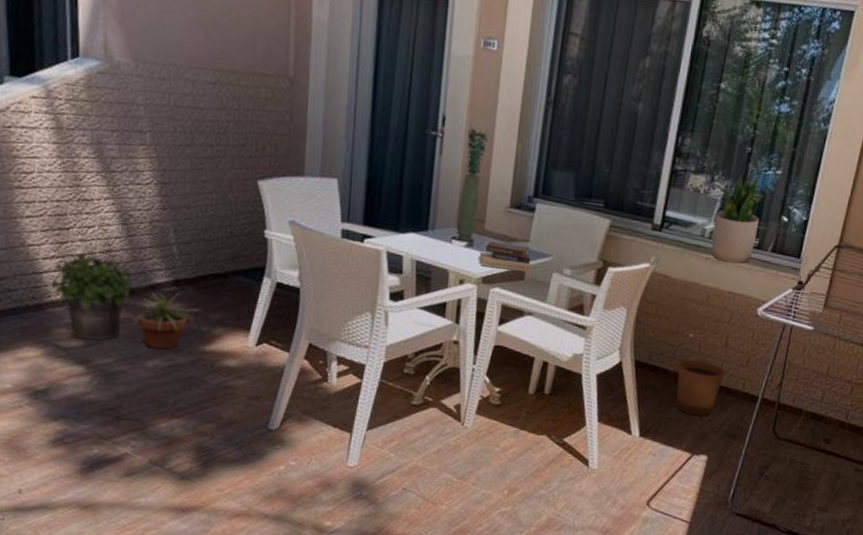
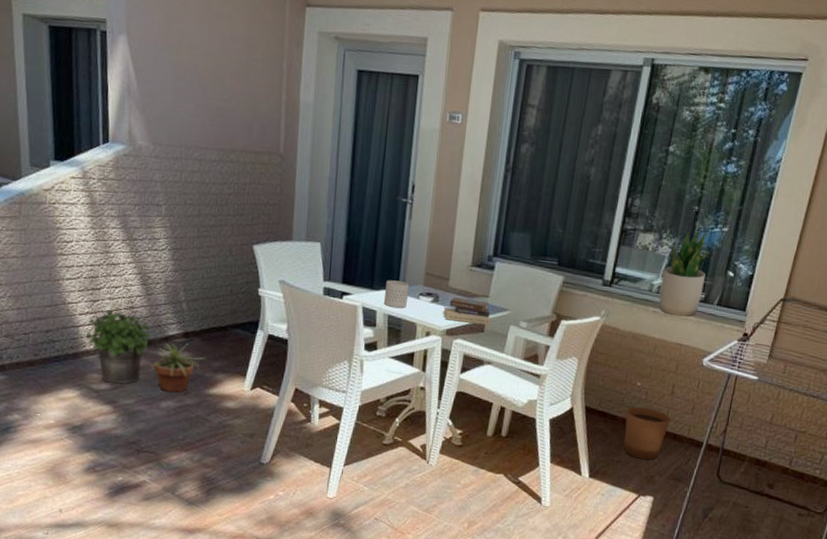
mug: none [410,221,441,254] -> present [383,280,410,309]
vase: present [456,125,488,242] -> none [424,192,453,298]

